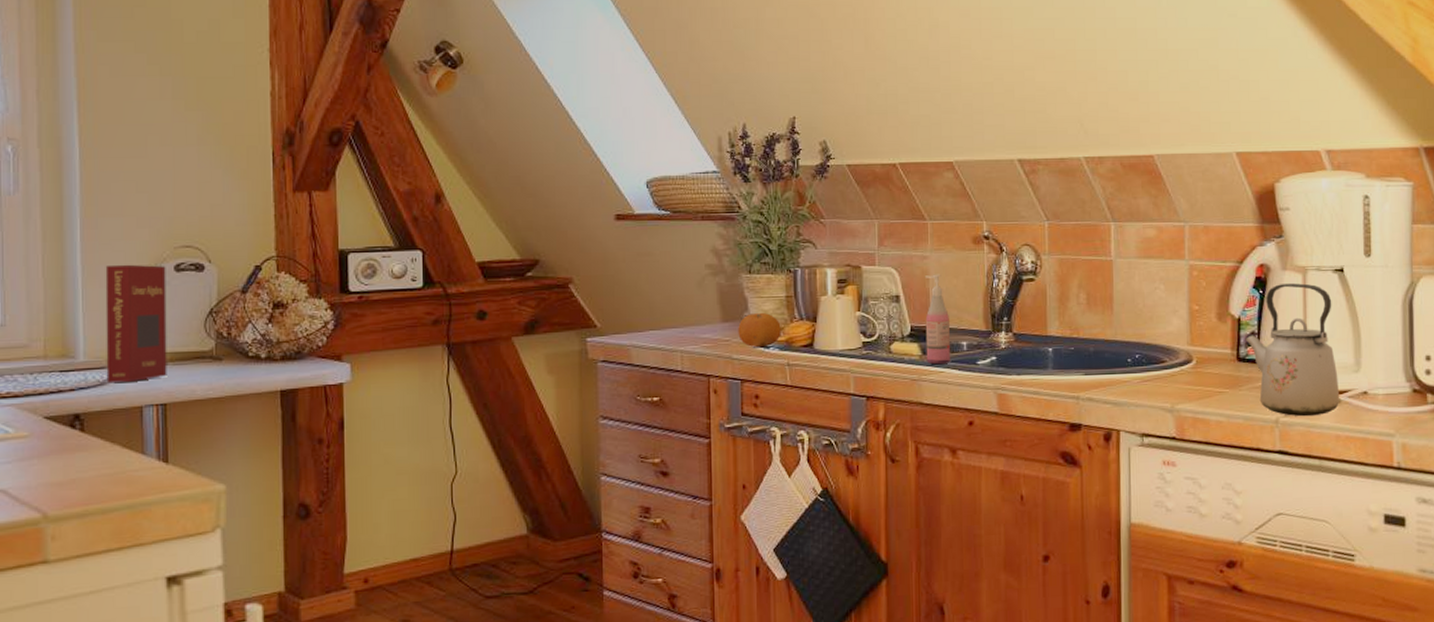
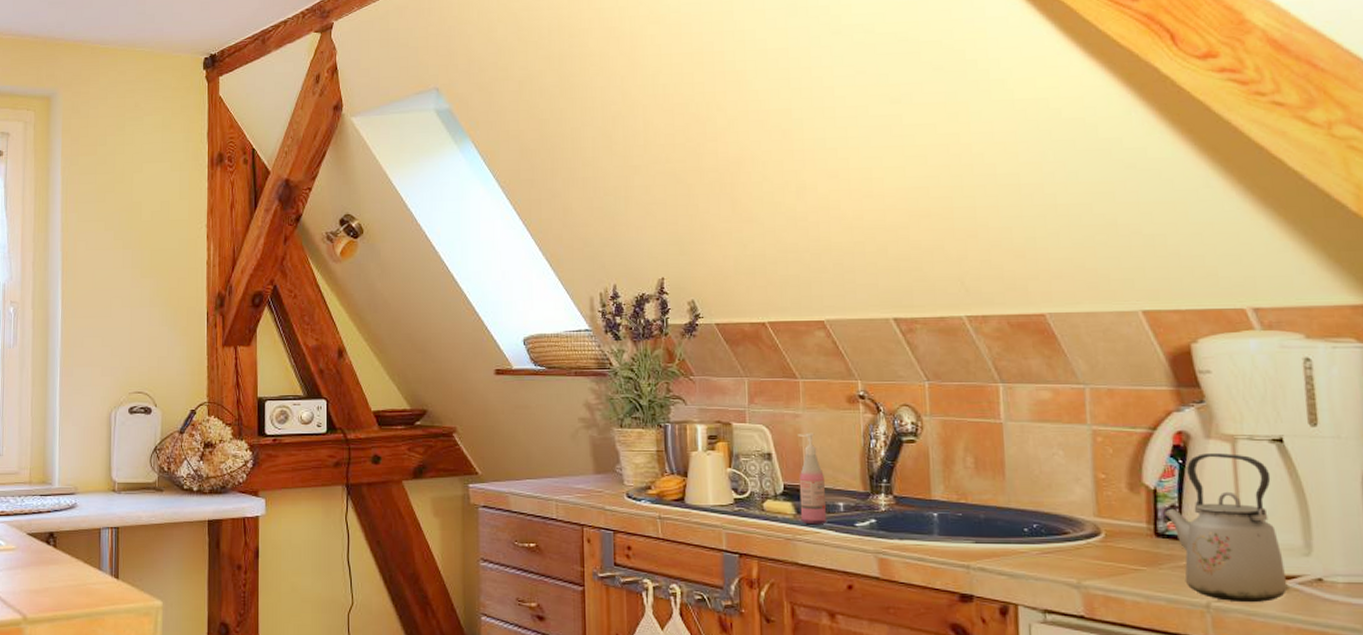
book: present [105,264,167,384] -> none [74,406,122,508]
fruit: present [738,312,781,348] -> none [610,465,652,500]

